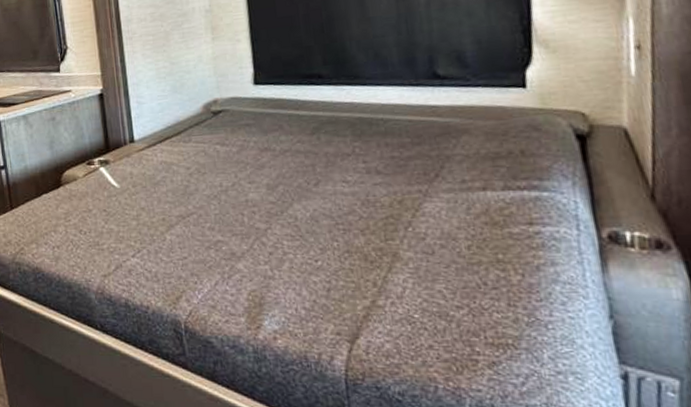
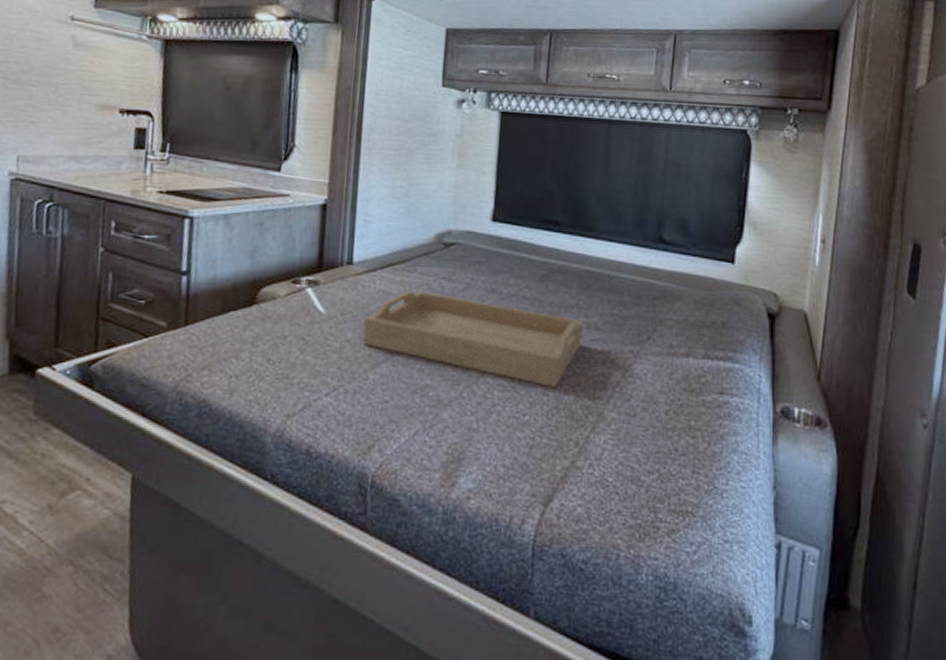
serving tray: none [152,158,365,233] -> present [362,291,583,387]

